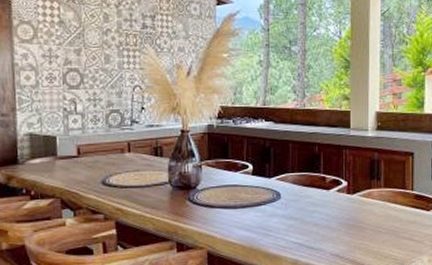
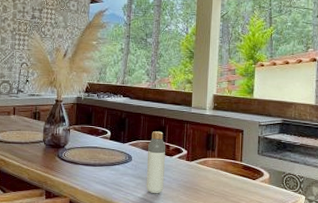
bottle: none [299,161,322,237] -> present [146,131,166,194]

